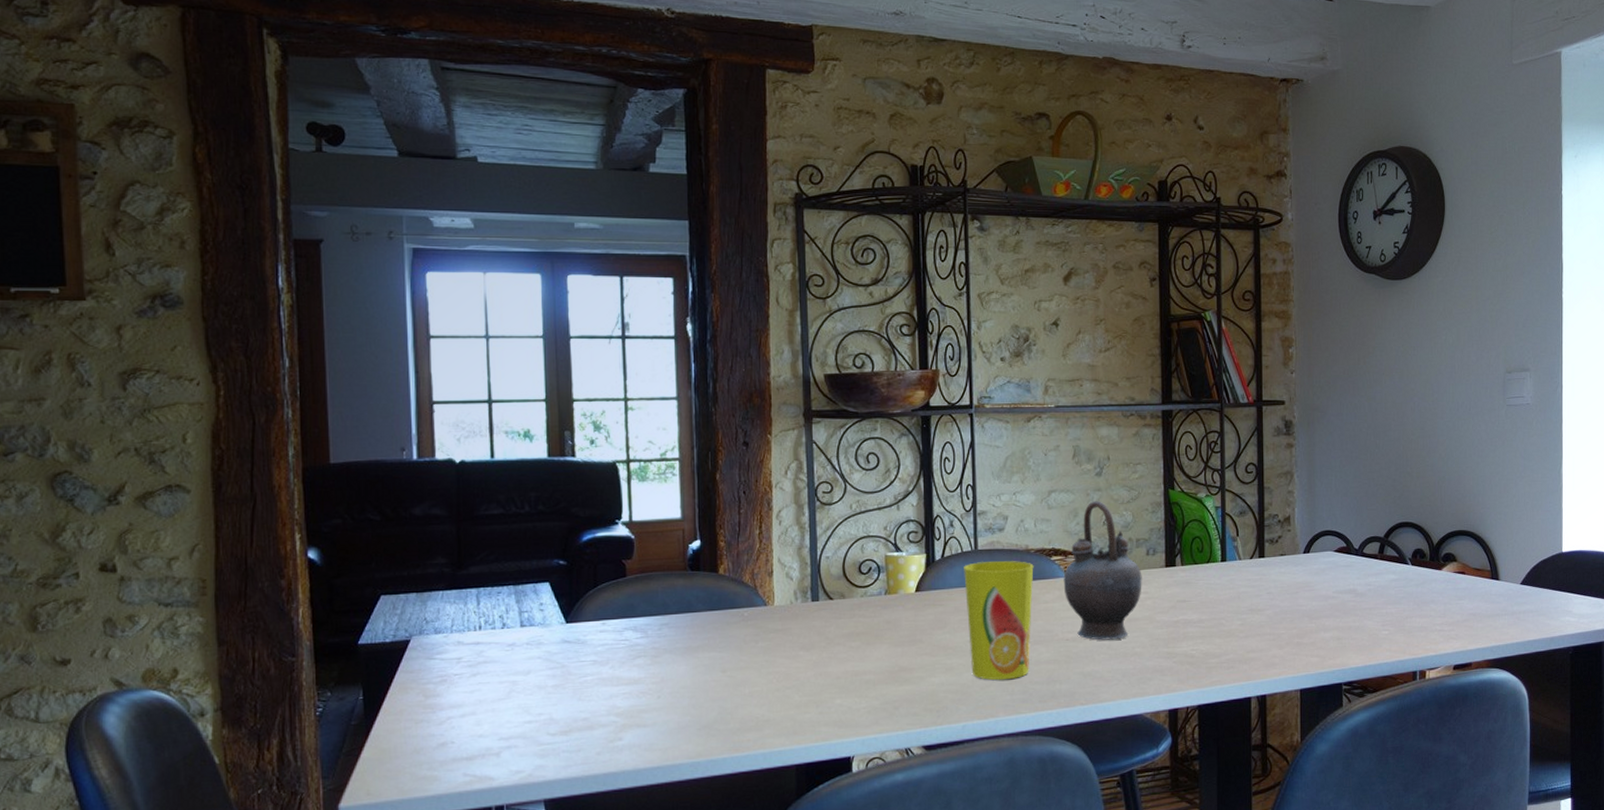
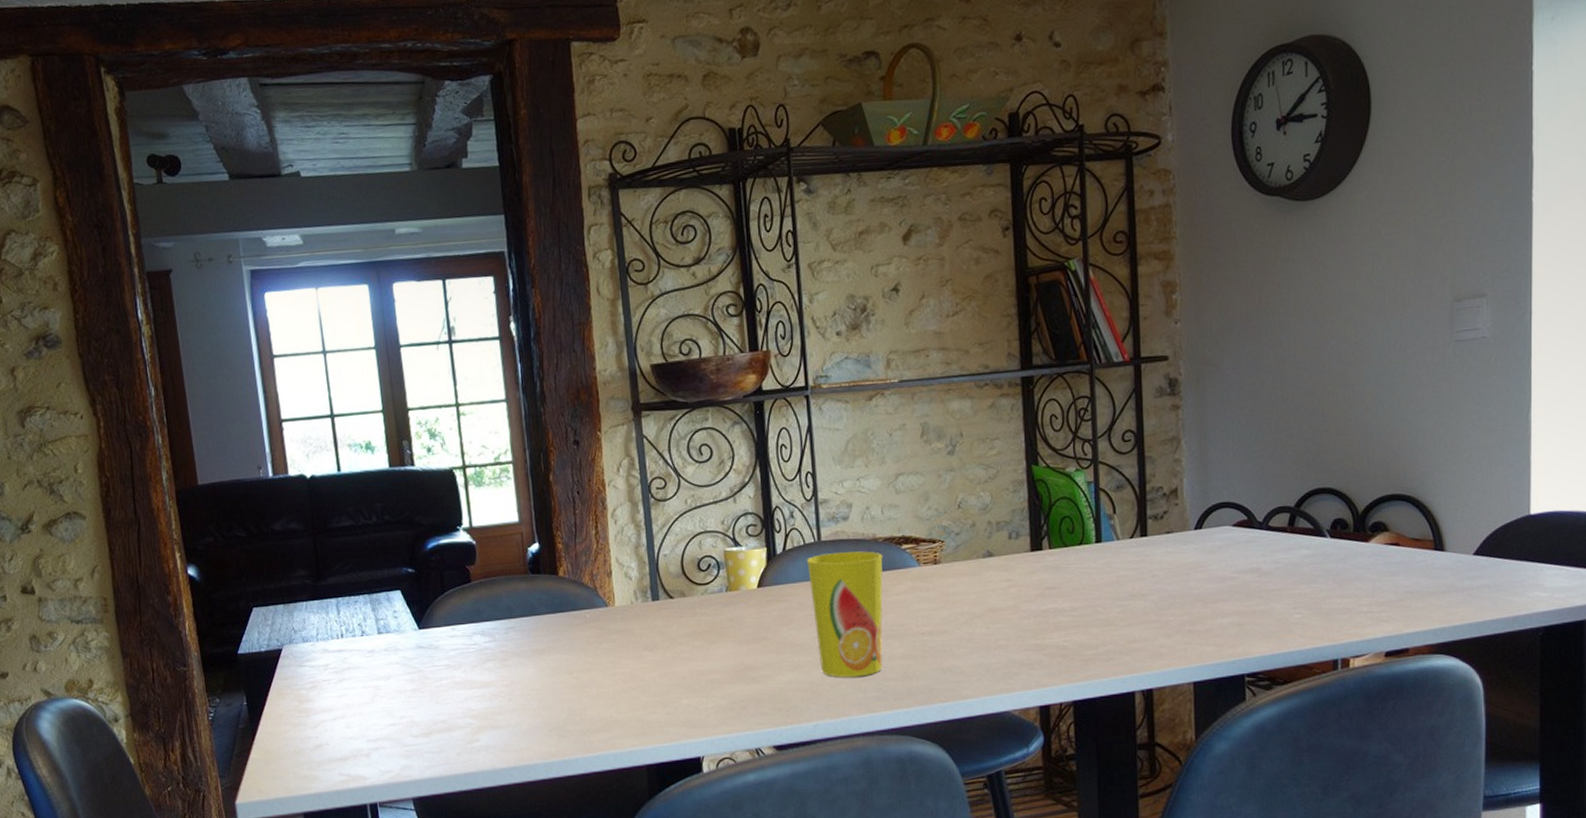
teapot: present [1063,501,1142,641] -> none [915,482,1005,633]

